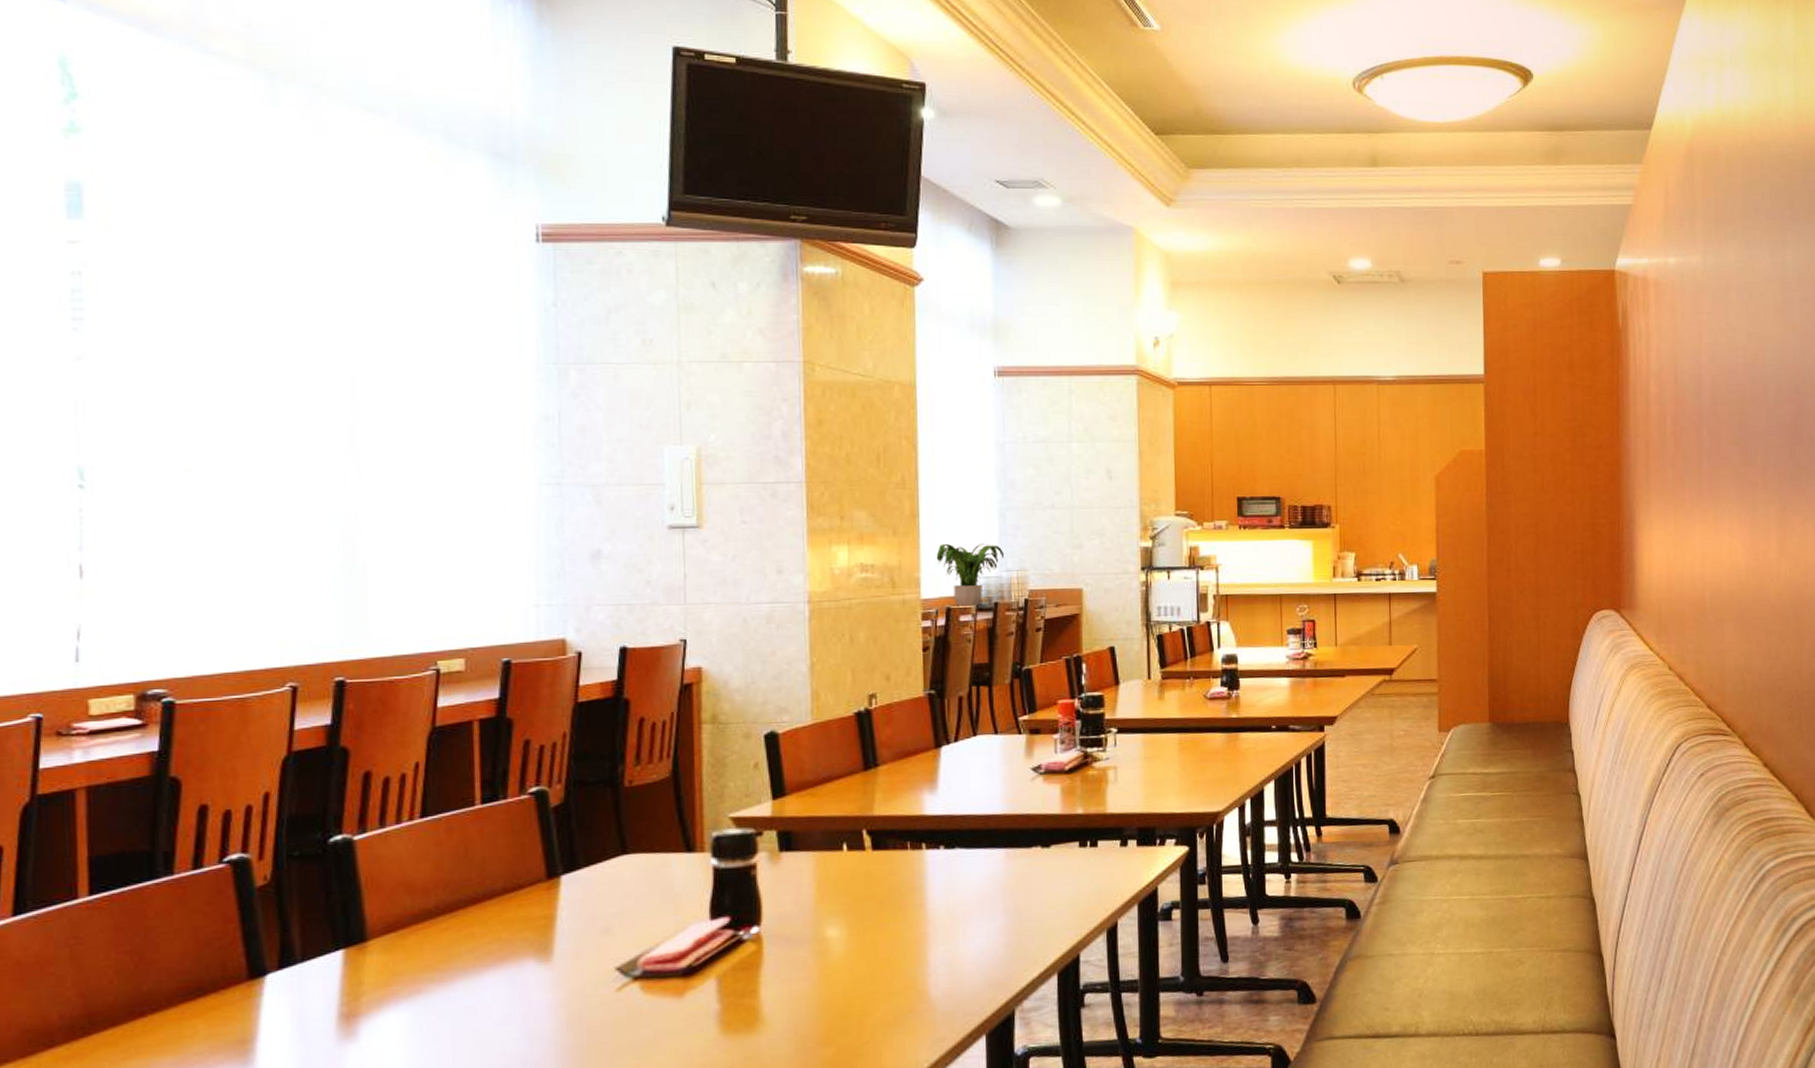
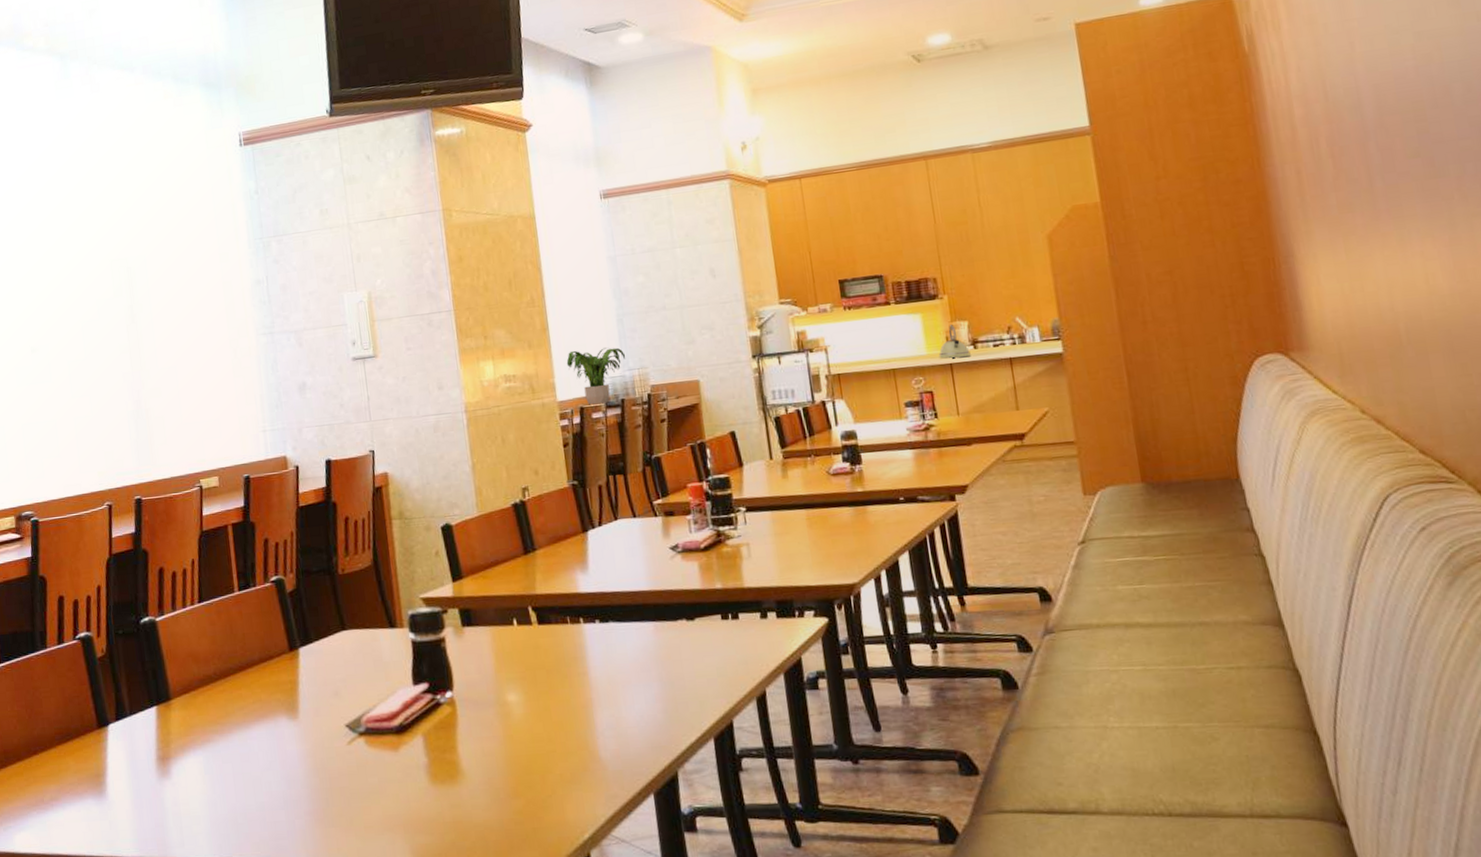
kettle: none [1324,554,1354,589] -> present [938,323,971,359]

